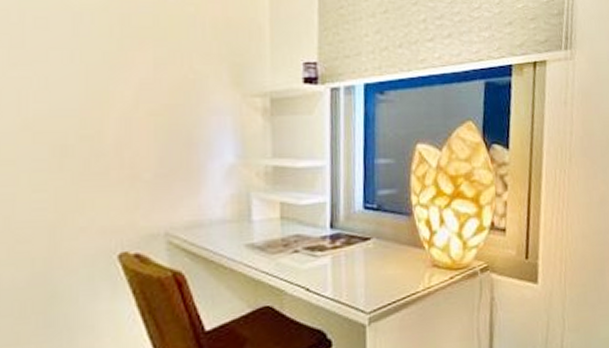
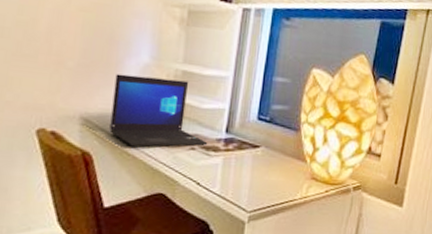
laptop: none [199,177,312,259] -> present [109,73,208,148]

